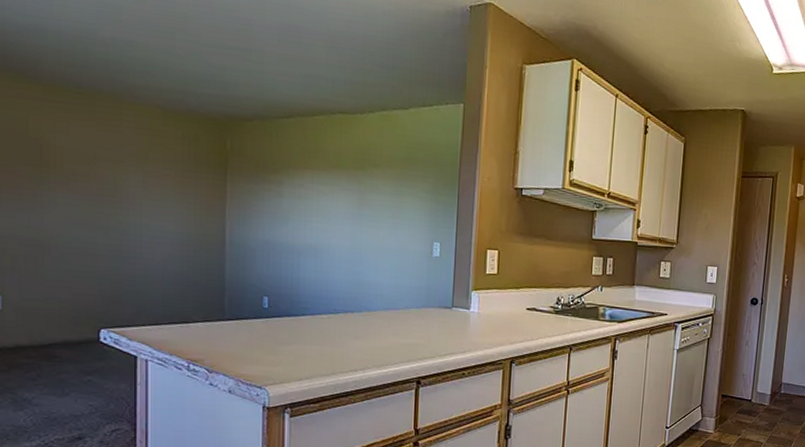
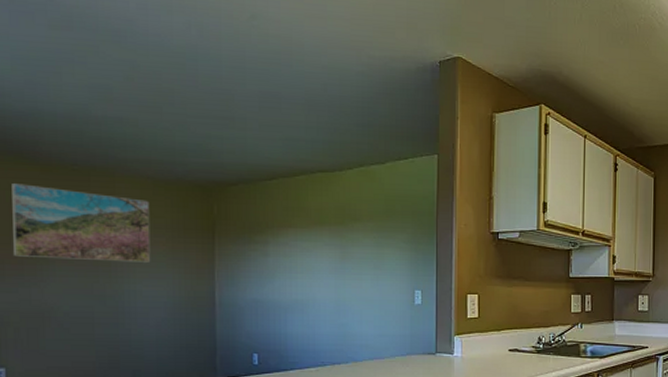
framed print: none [10,103,159,196] -> present [11,184,151,262]

